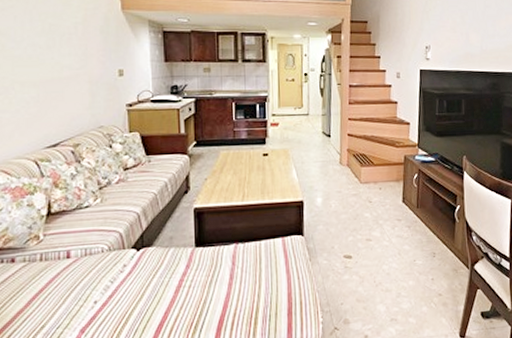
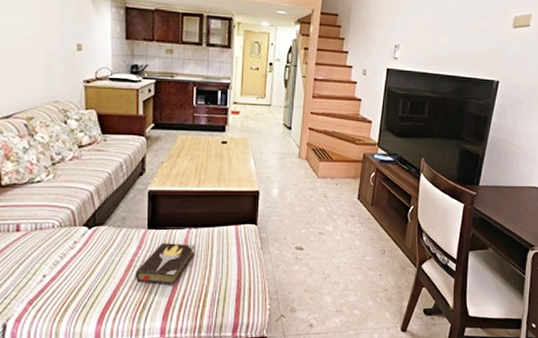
hardback book: none [185,259,244,305] -> present [134,243,196,287]

